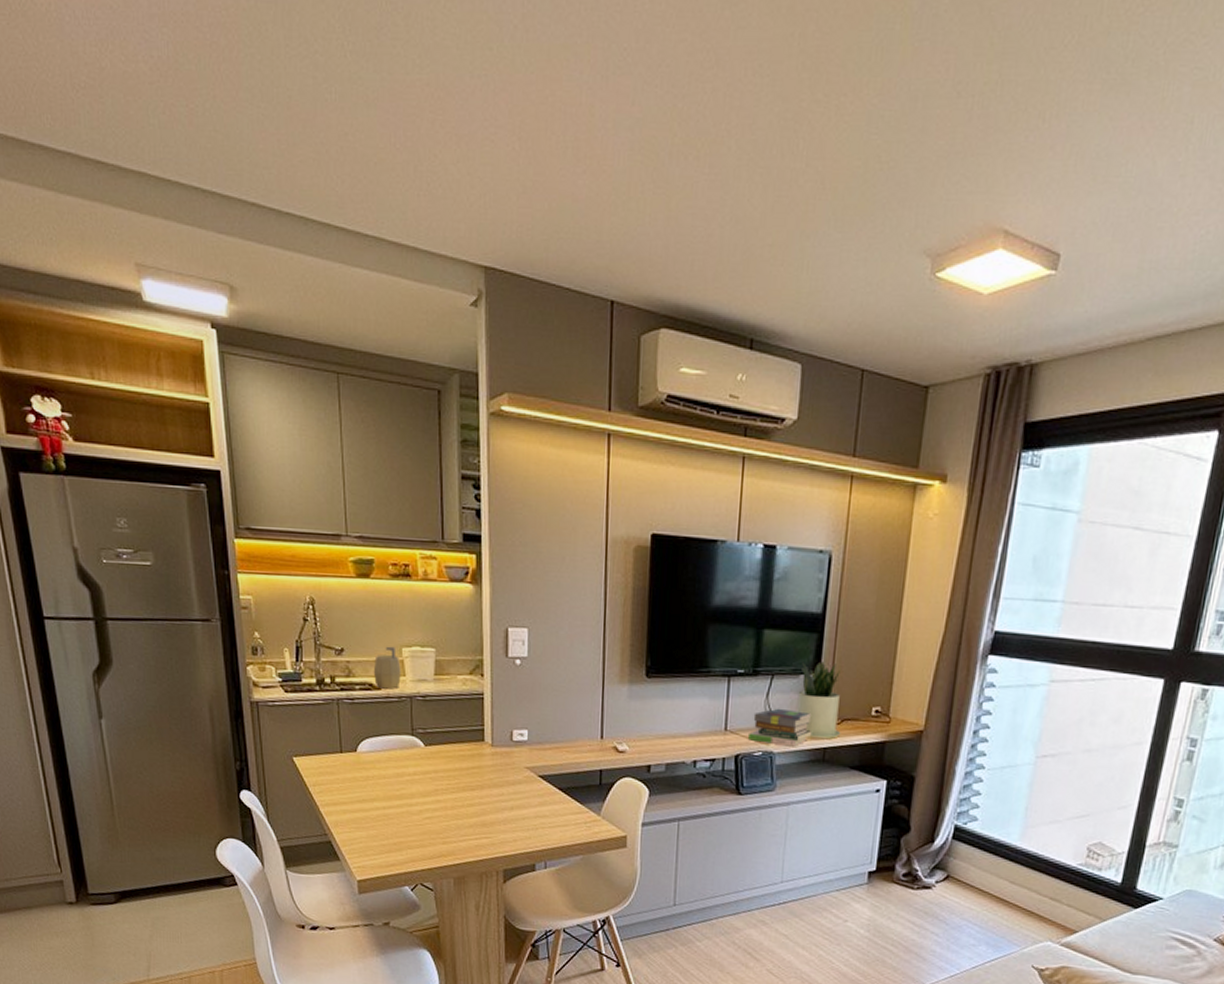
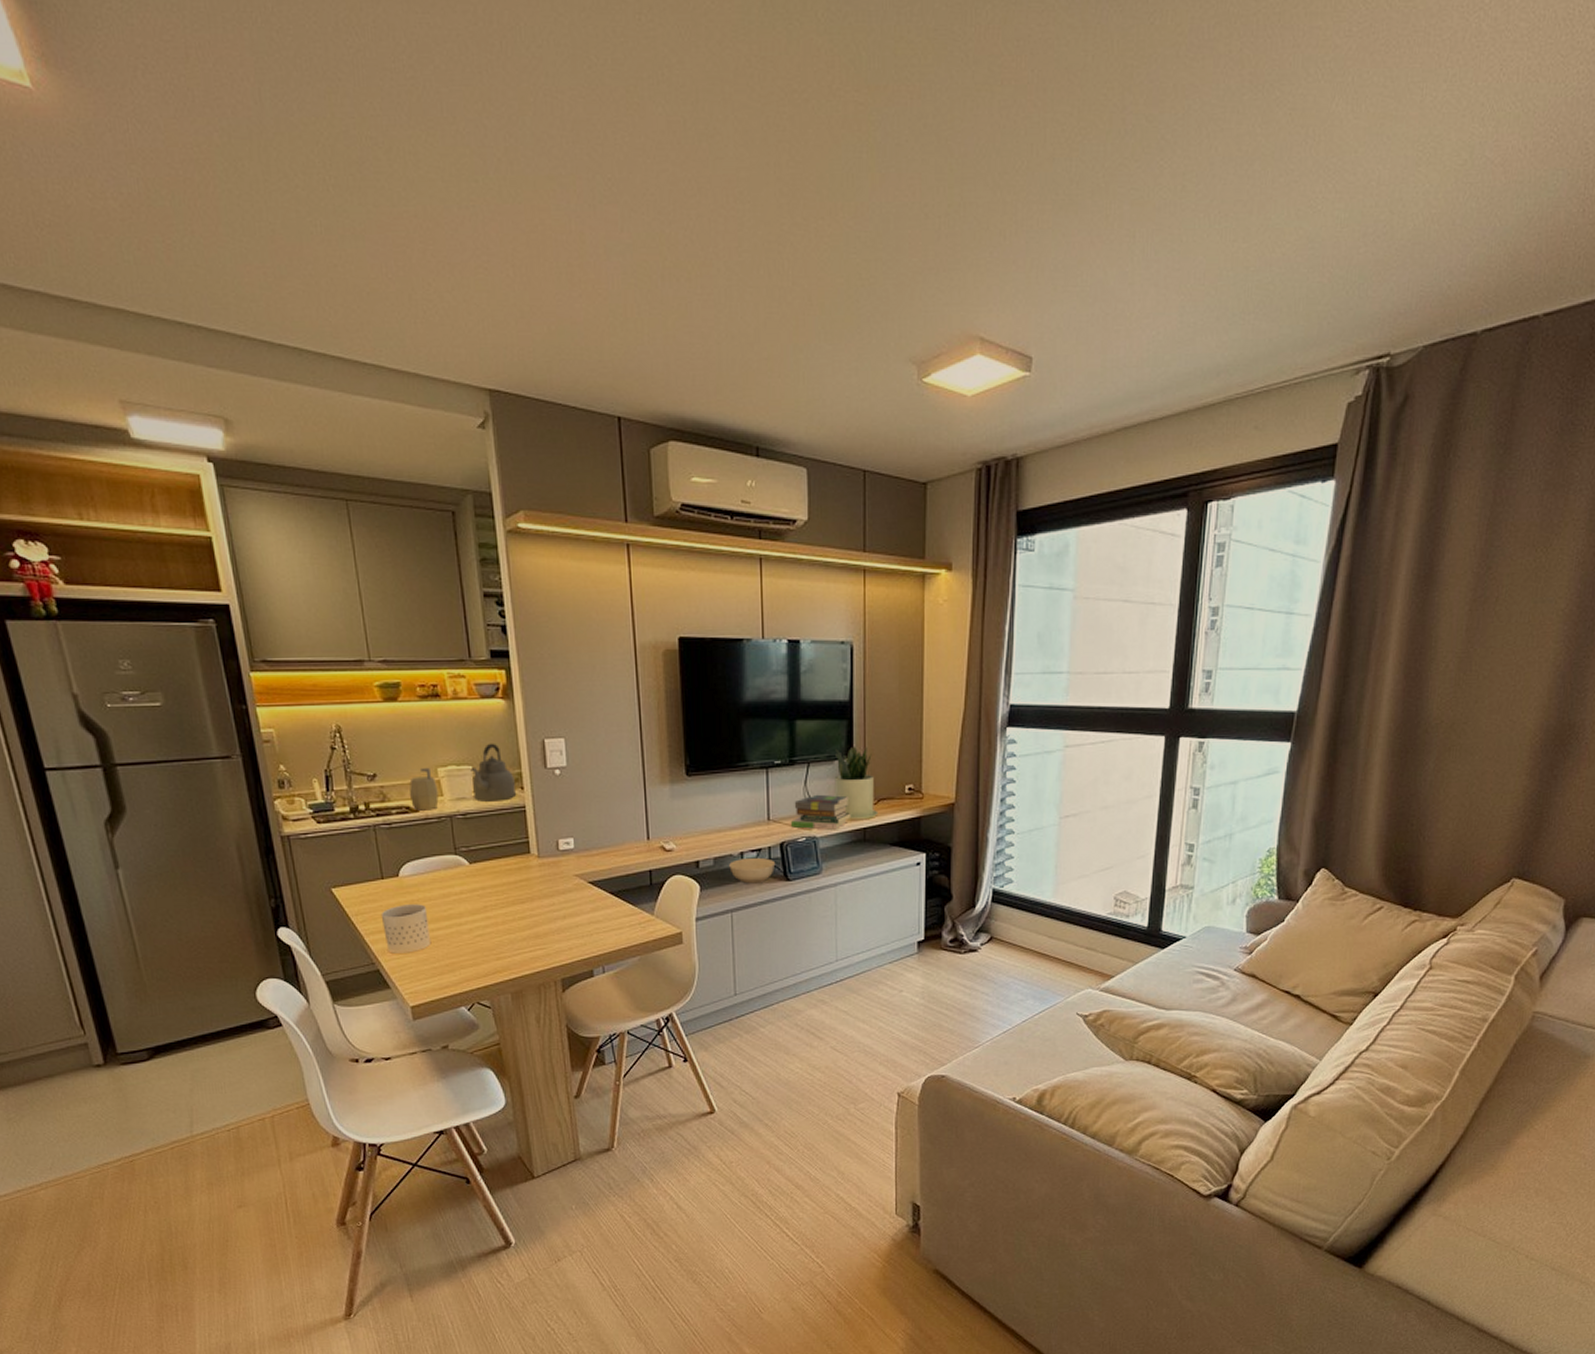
mug: none [337,779,382,829] -> present [380,904,432,955]
kettle: none [434,627,476,687] -> present [470,743,516,802]
bowl: none [681,767,729,795] -> present [729,857,776,884]

